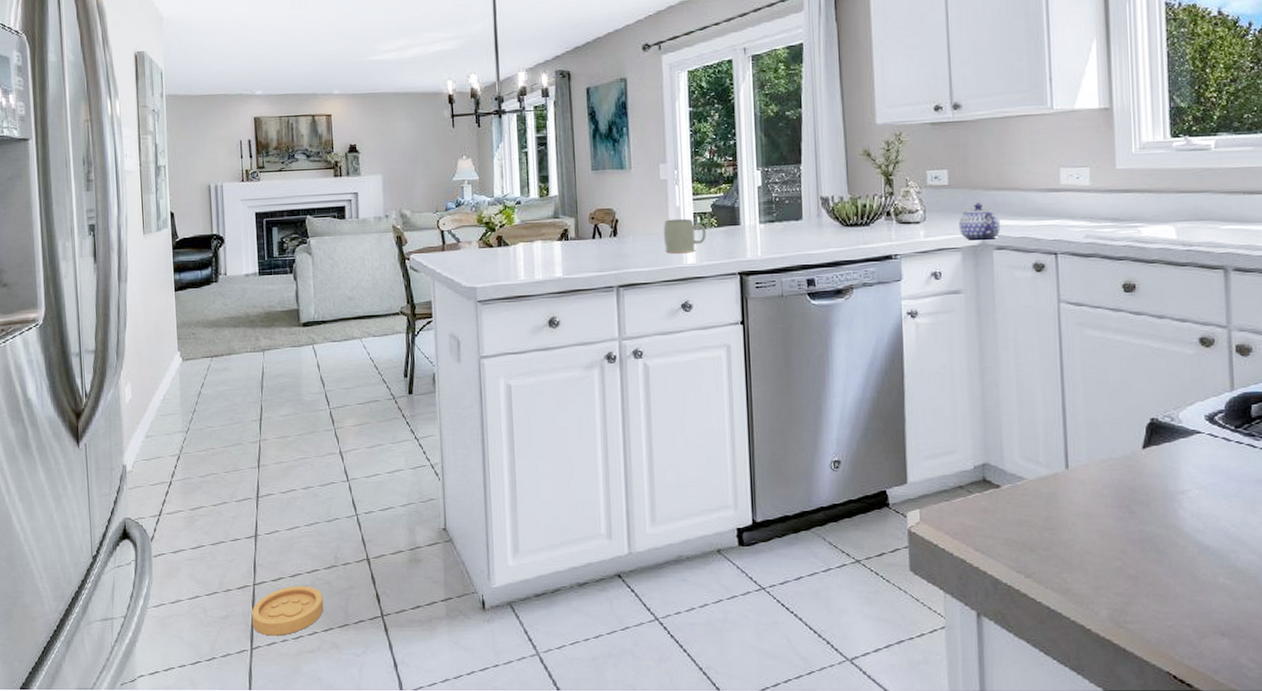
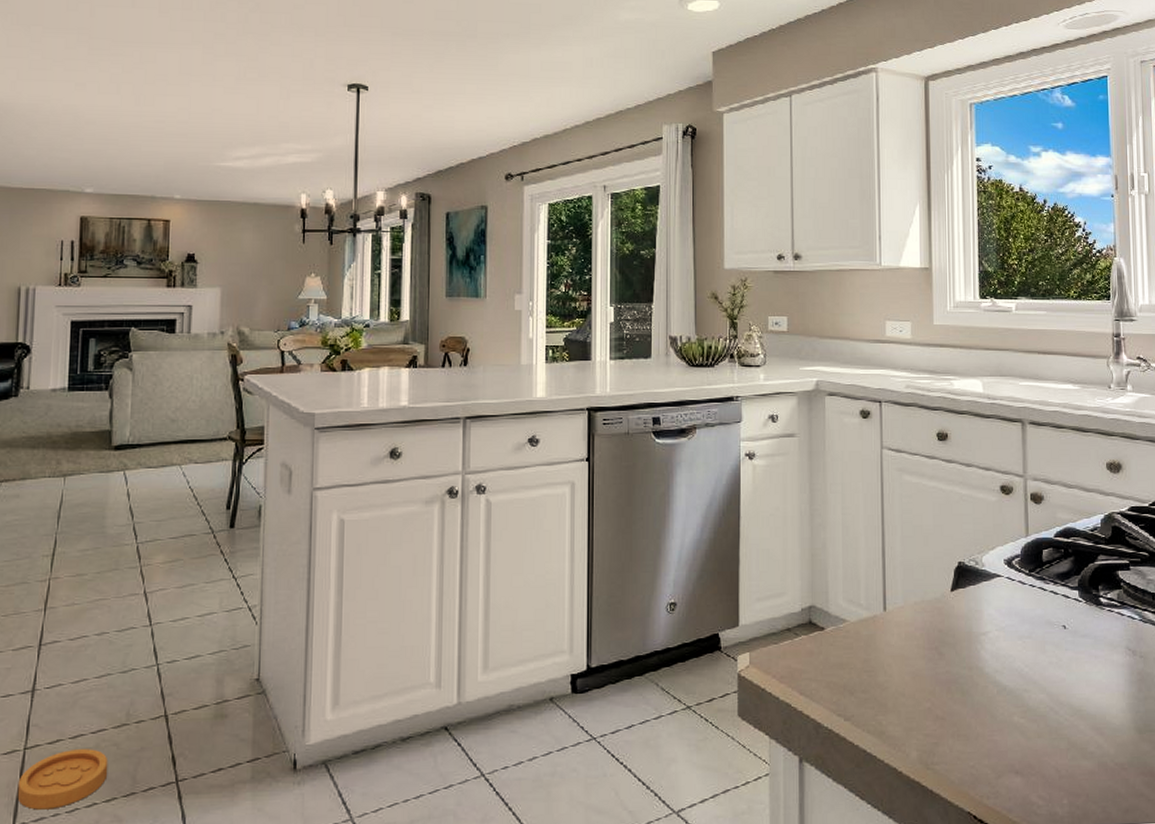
mug: present [663,218,706,254] -> none [514,351,557,386]
teapot: present [959,203,1001,240] -> none [796,350,833,385]

